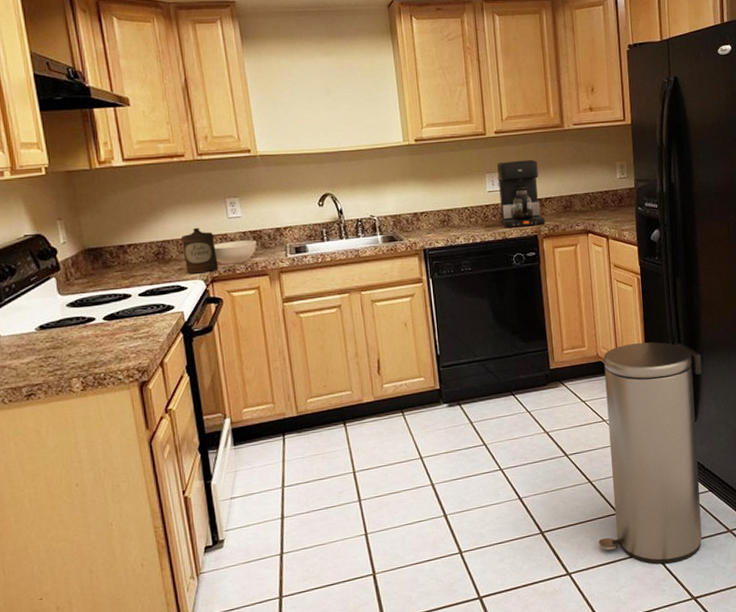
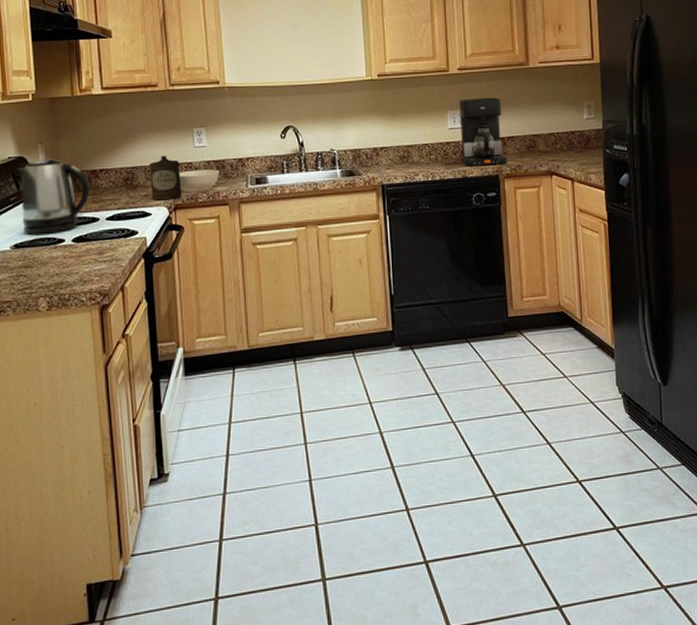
kettle: none [35,235,119,315] -> present [17,158,90,235]
pedal bin: present [599,342,703,565] -> none [557,294,675,544]

